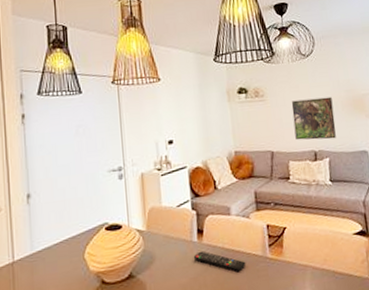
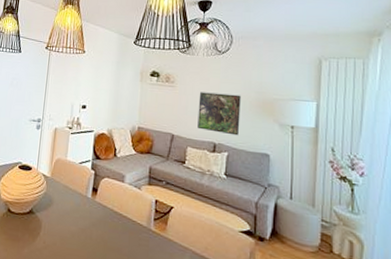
remote control: present [193,250,246,271] -> none [85,207,130,235]

